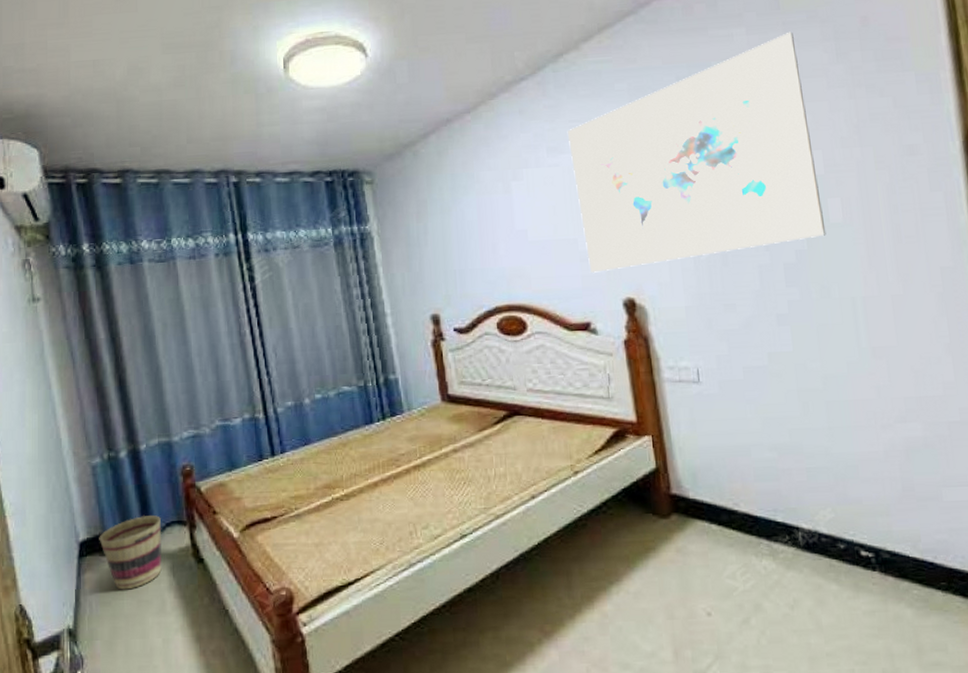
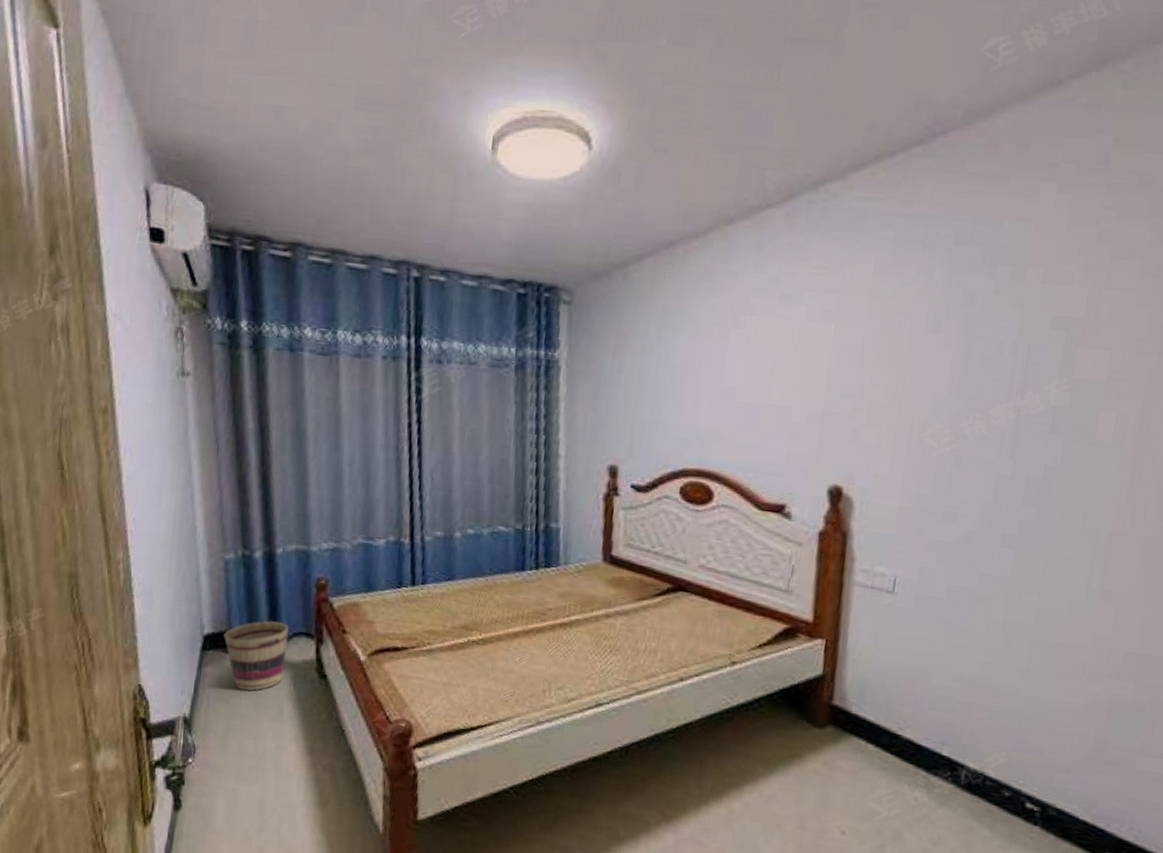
wall art: present [567,31,826,273] -> none [799,196,1117,454]

